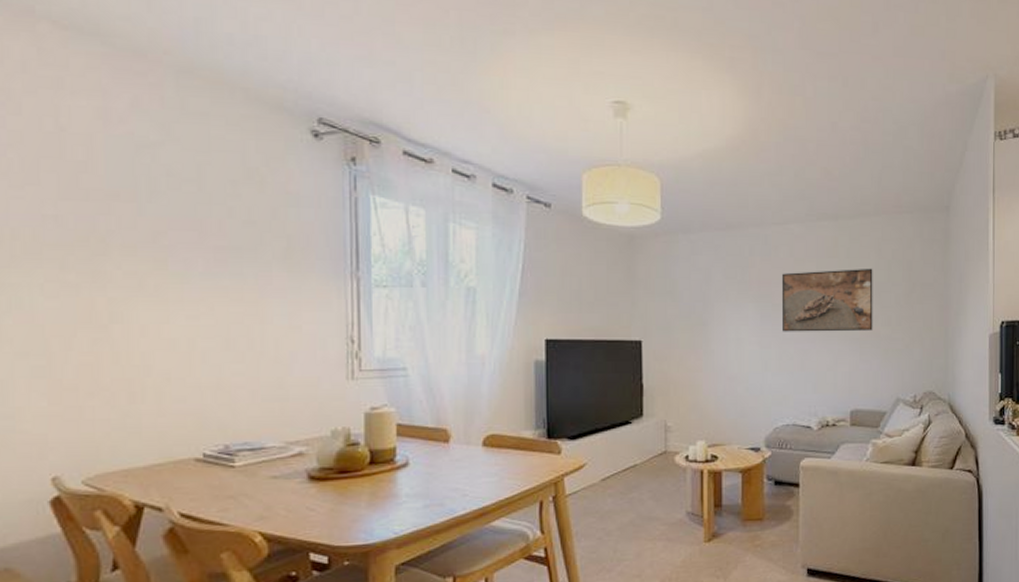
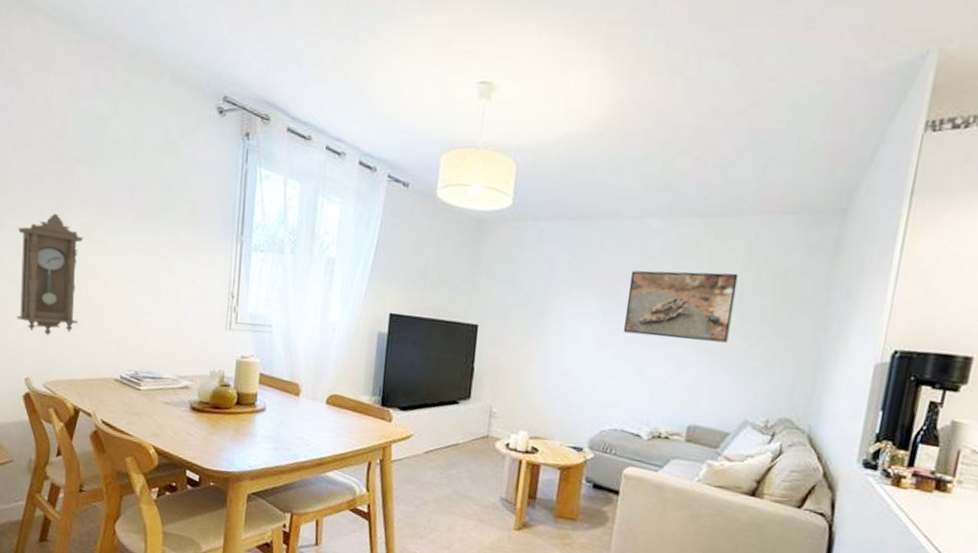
pendulum clock: none [25,263,133,419] -> present [16,213,84,336]

